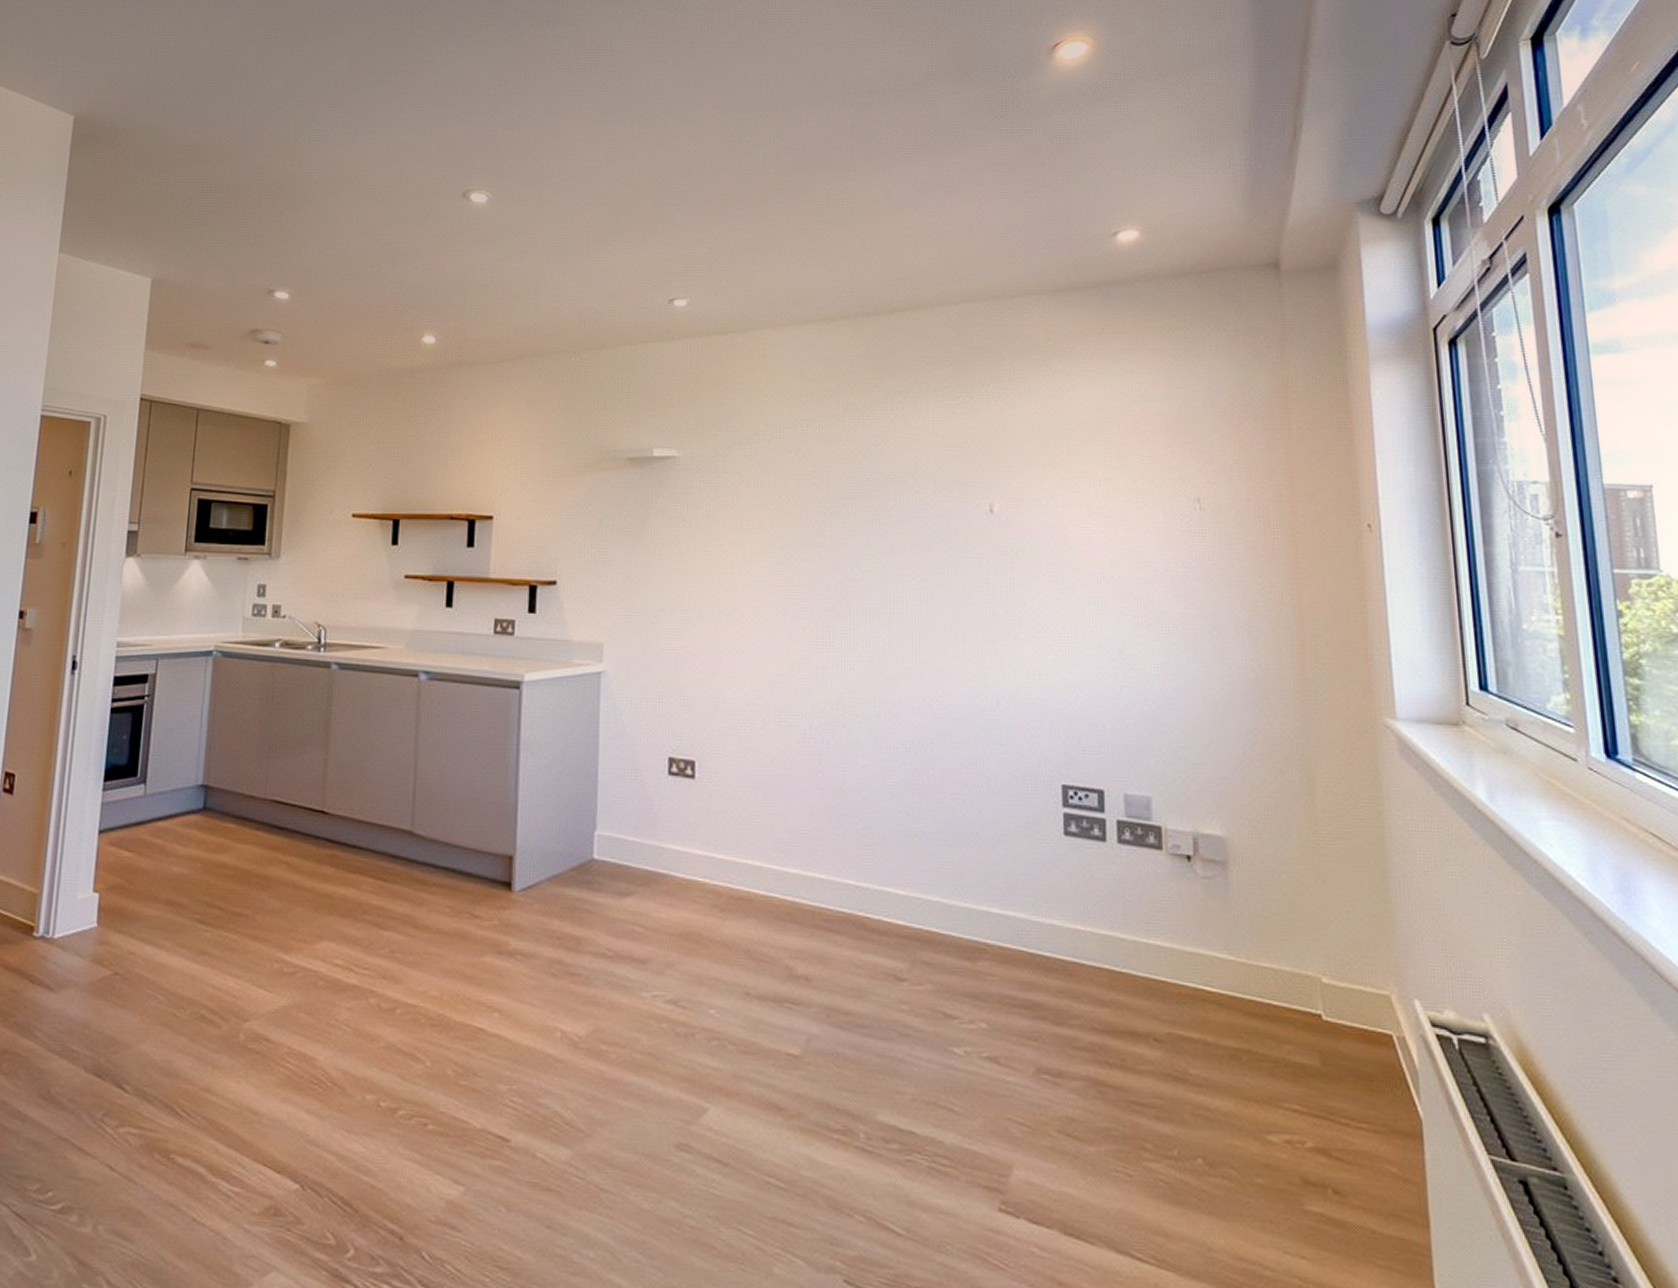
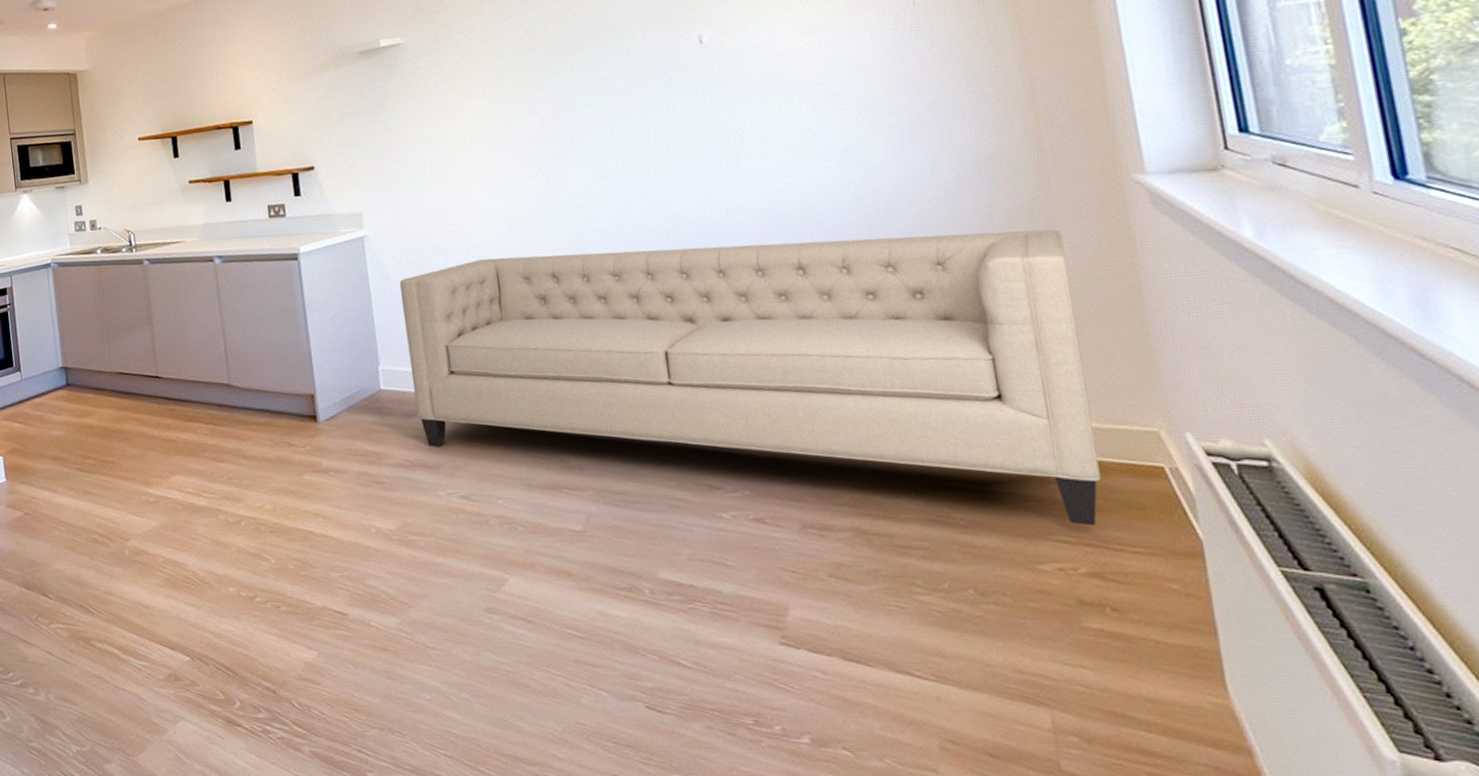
sofa: none [631,717,1334,1095] -> present [399,229,1101,526]

